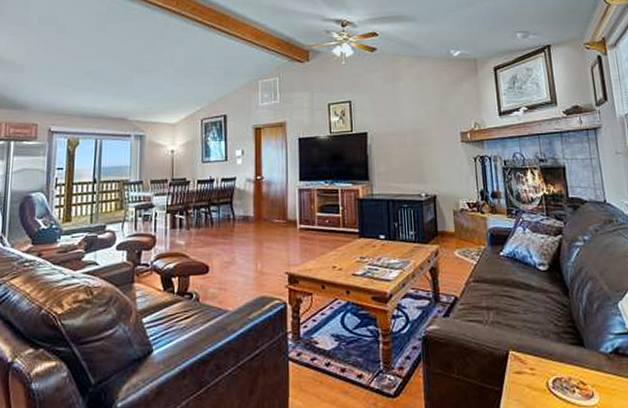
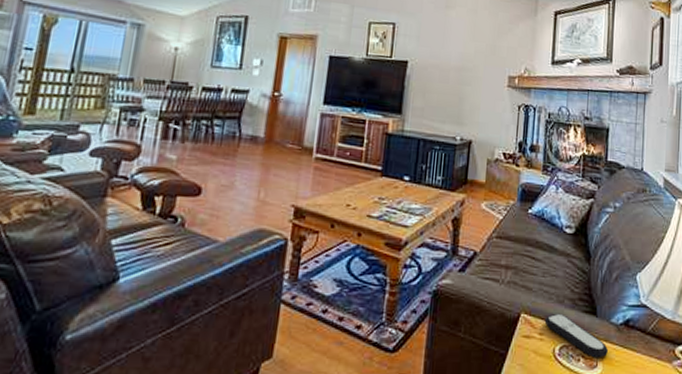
remote control: none [533,347,603,388] -> present [544,313,609,358]

